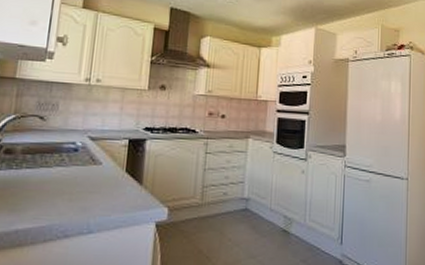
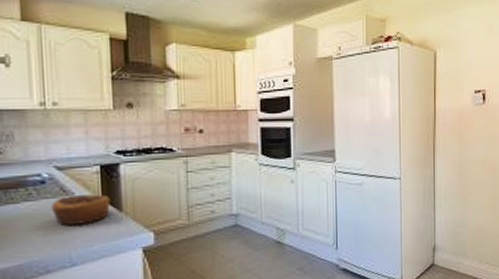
pastry: none [79,164,133,193] -> present [51,194,111,226]

